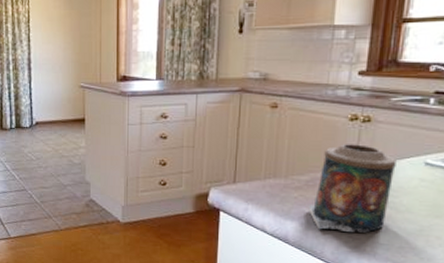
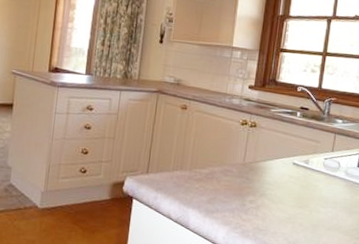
candle: present [308,144,397,233] -> none [207,144,274,220]

